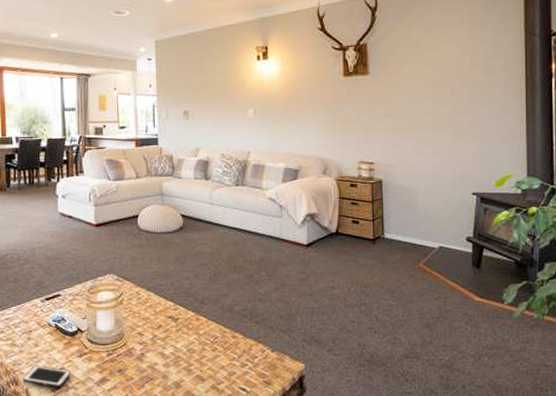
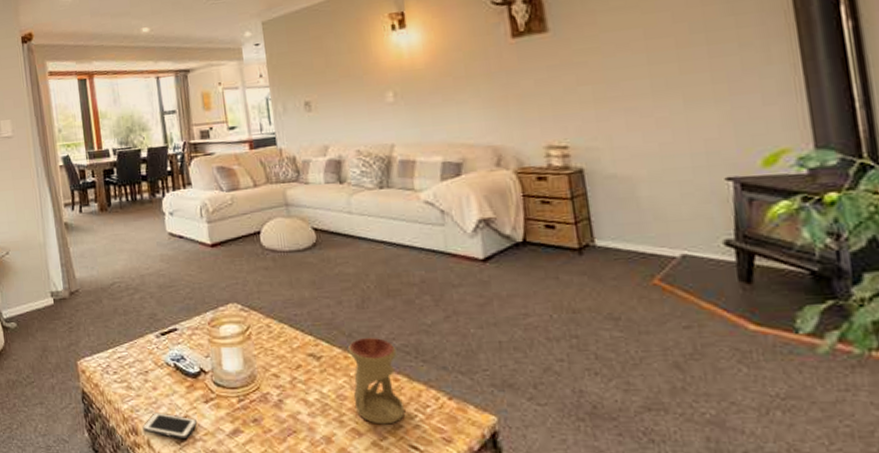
oil burner: none [200,303,239,372] -> present [348,337,405,425]

